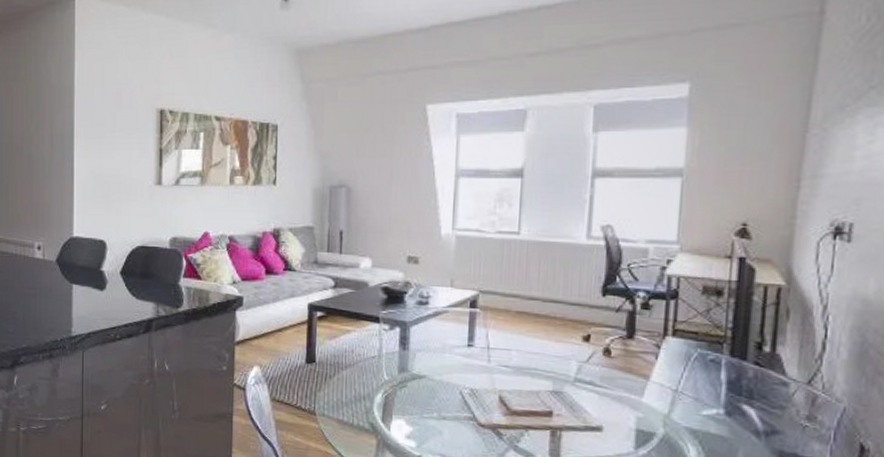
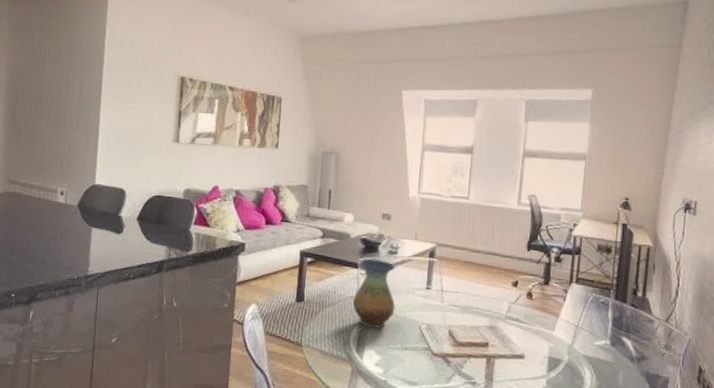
vase: none [374,311,429,394] -> present [352,259,395,329]

